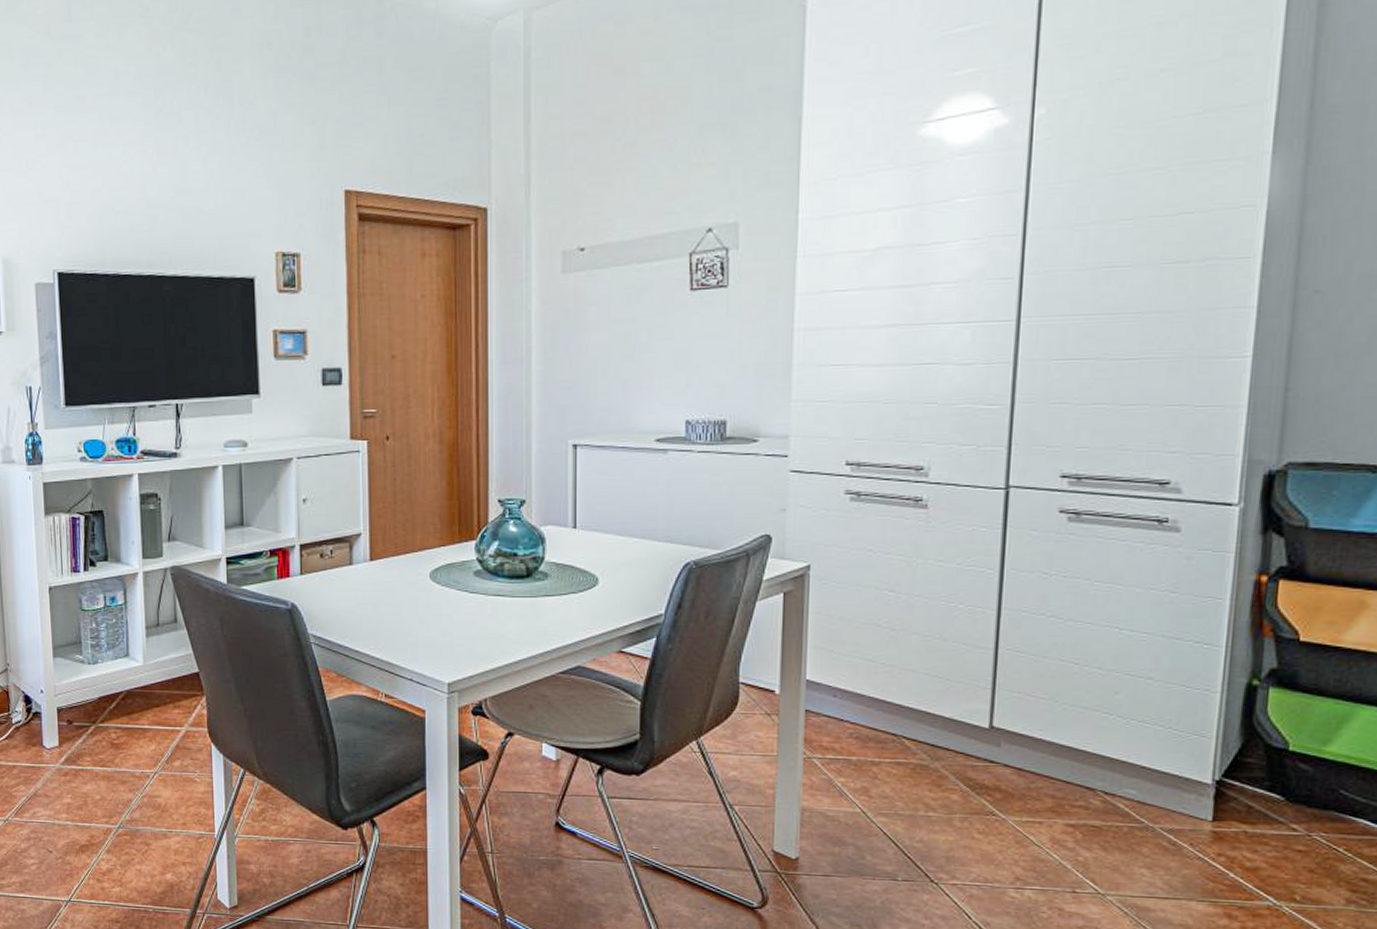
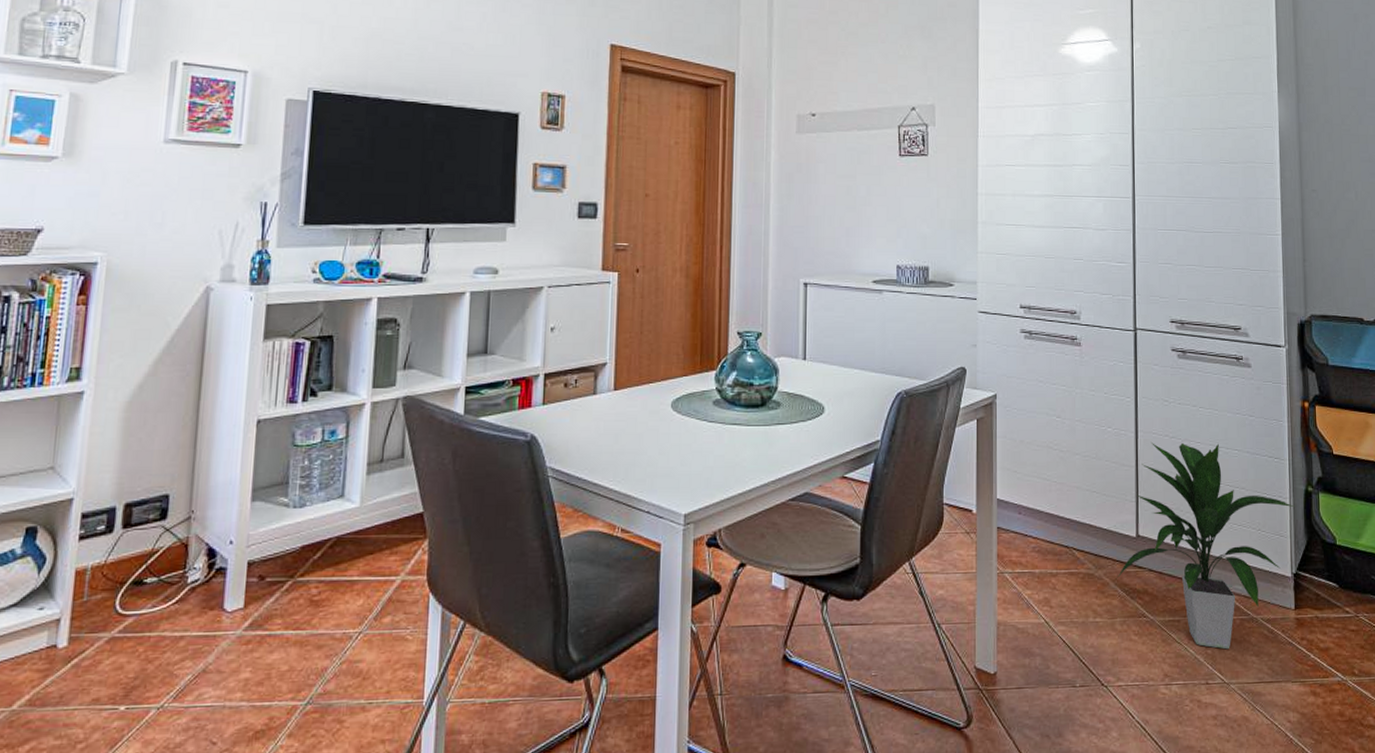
indoor plant: none [957,621,1228,858] -> present [1116,441,1295,650]

